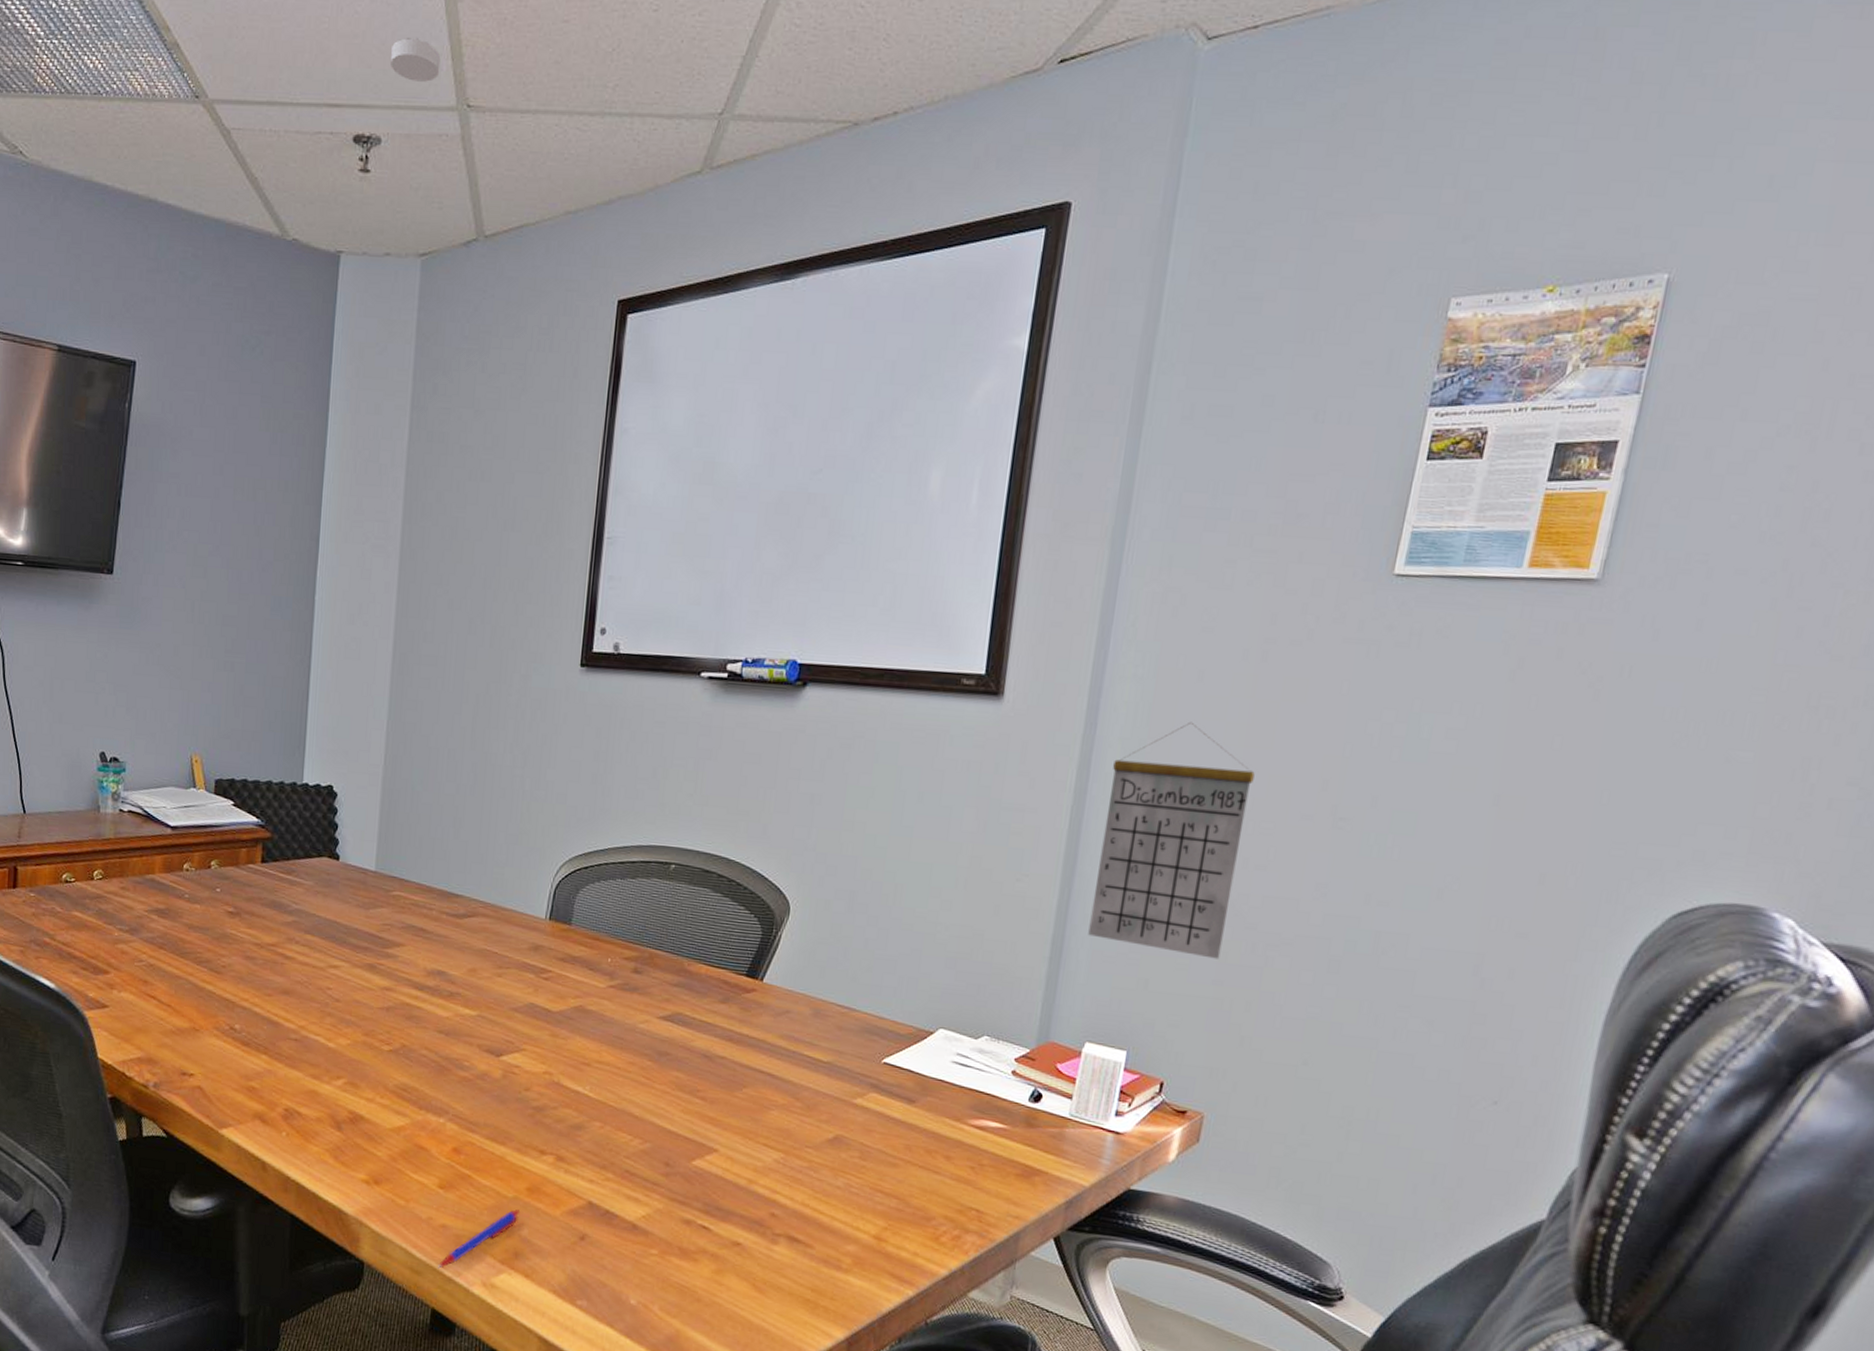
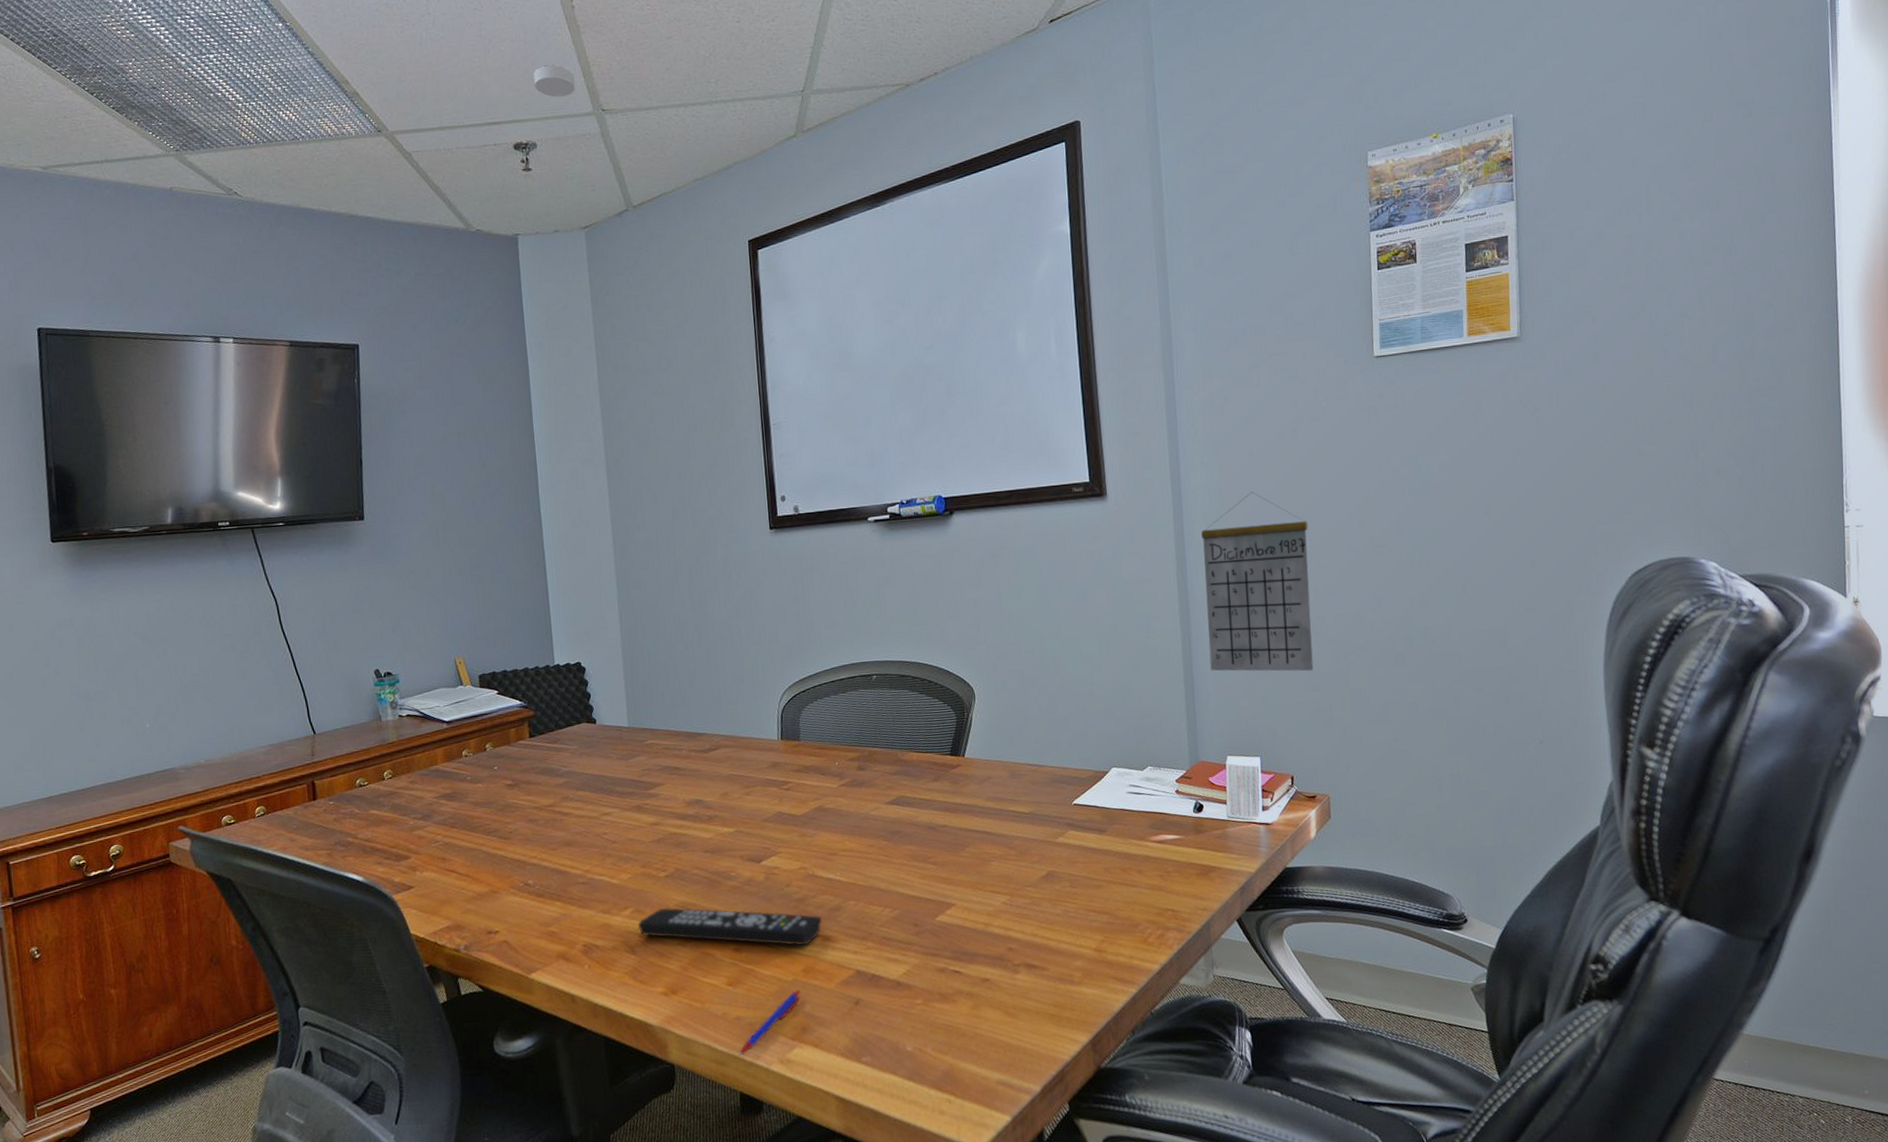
remote control: none [350,1086,560,1161] -> present [638,907,823,946]

